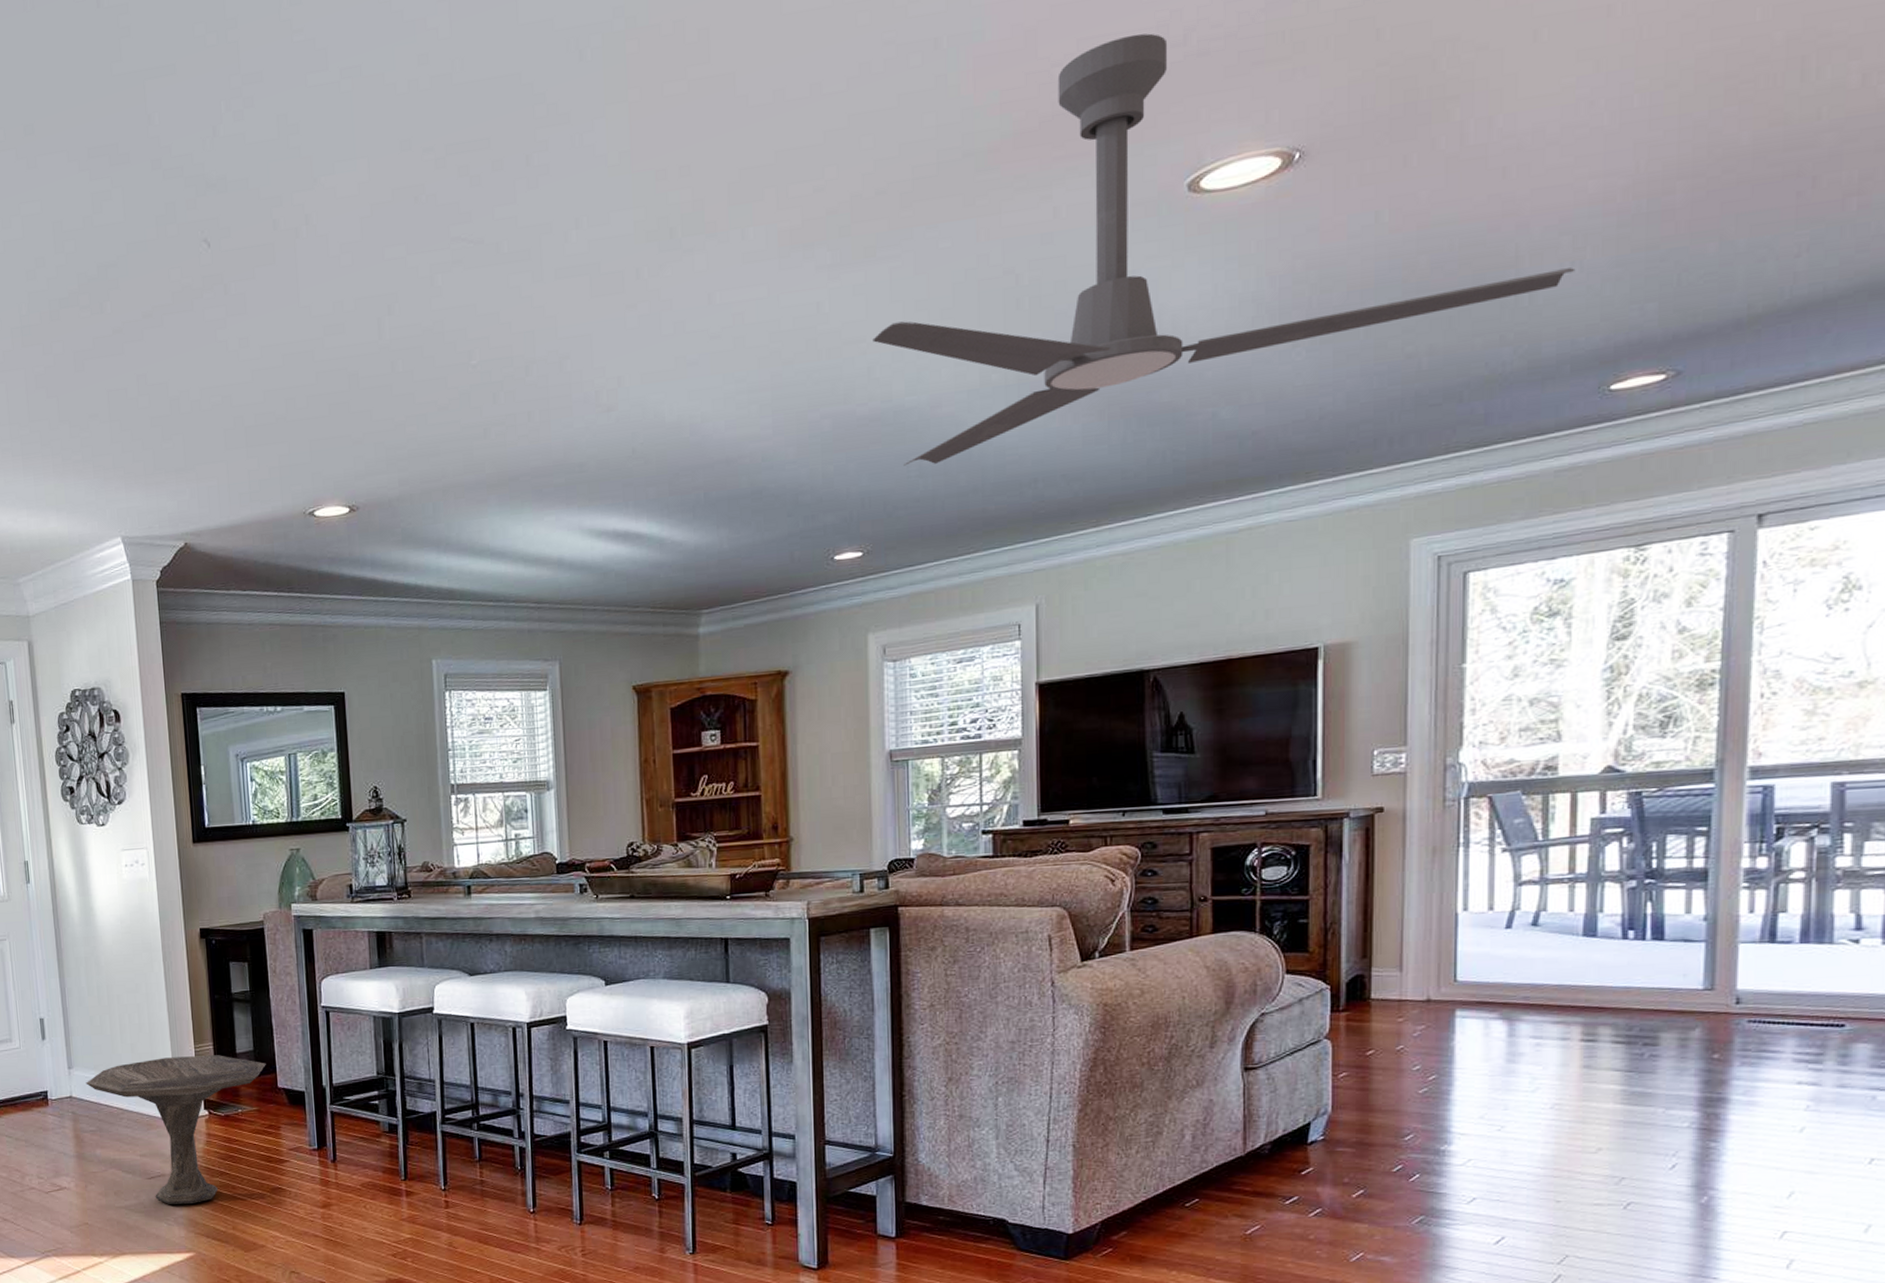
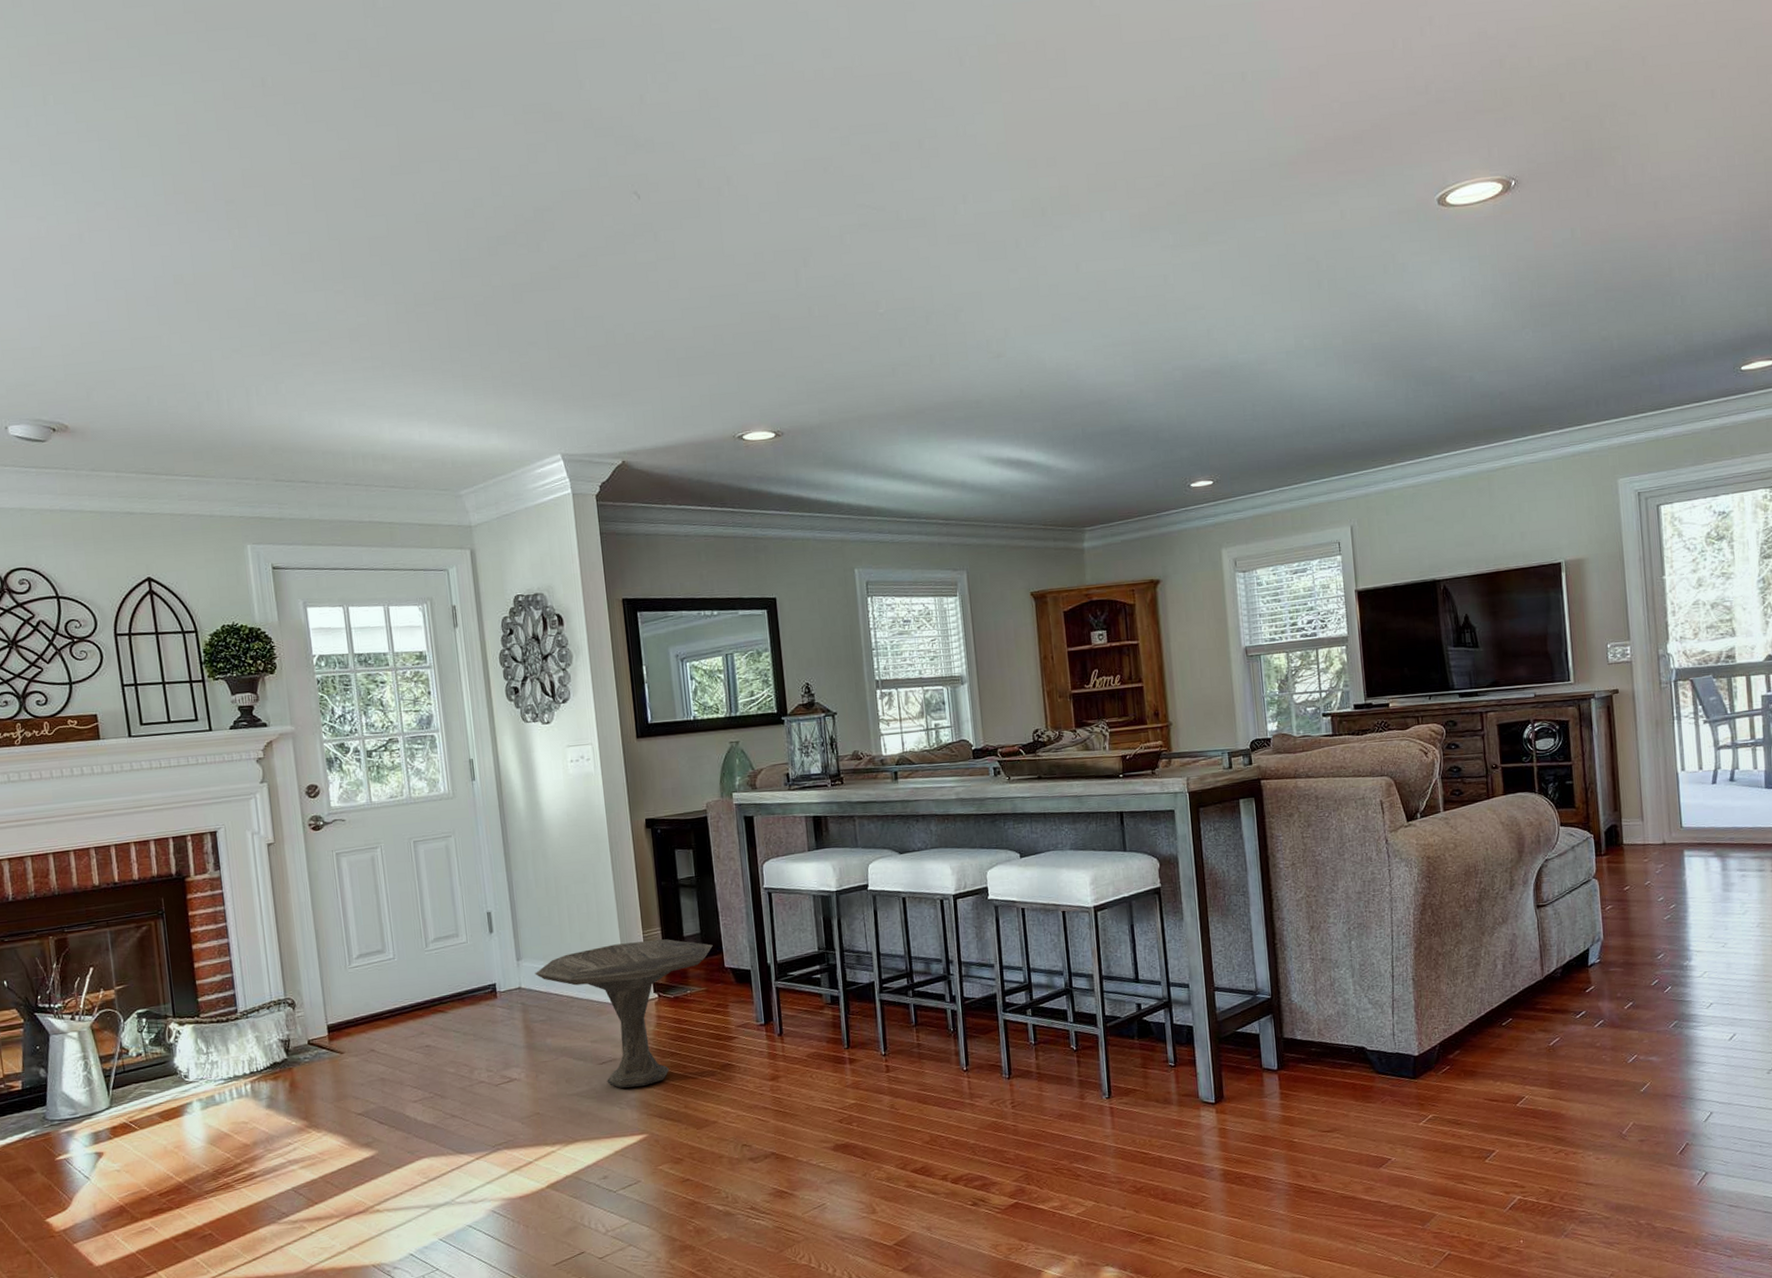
ceiling fan: present [872,33,1576,466] -> none [1210,82,1710,411]

